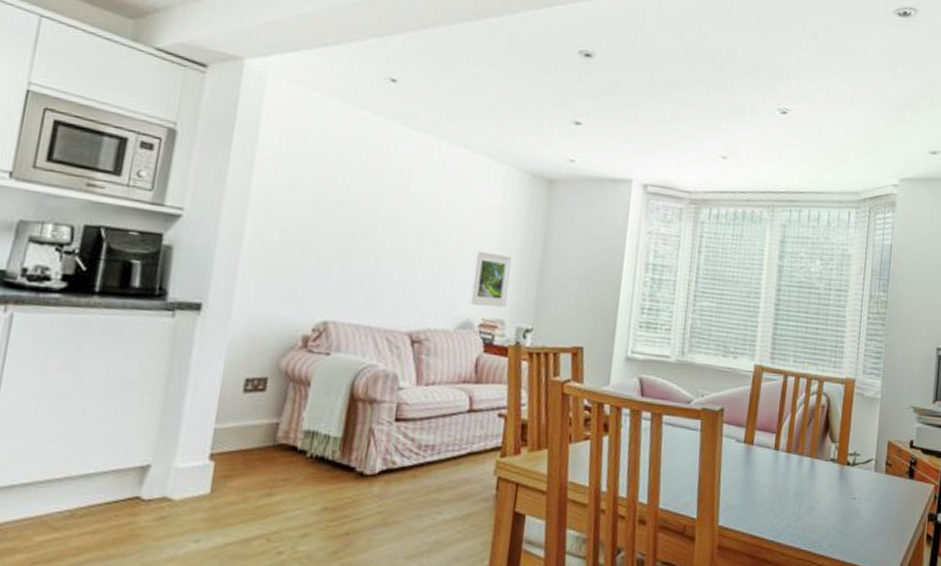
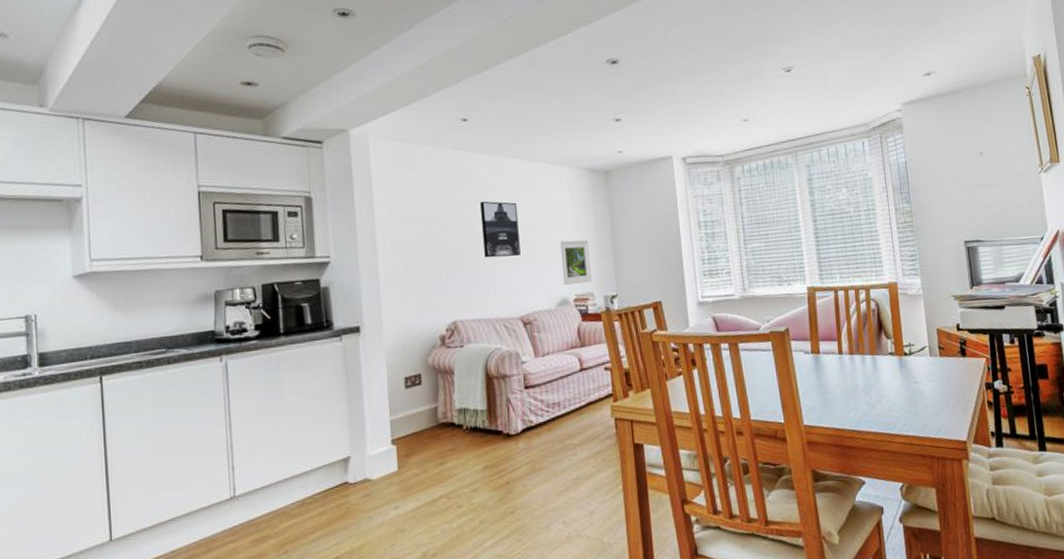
wall art: none [381,182,434,259] -> present [480,201,521,258]

